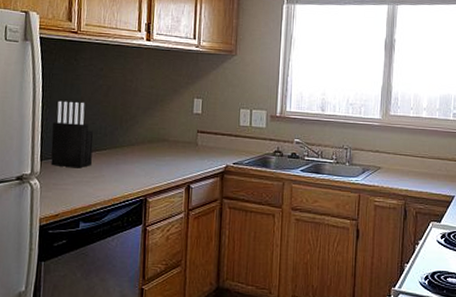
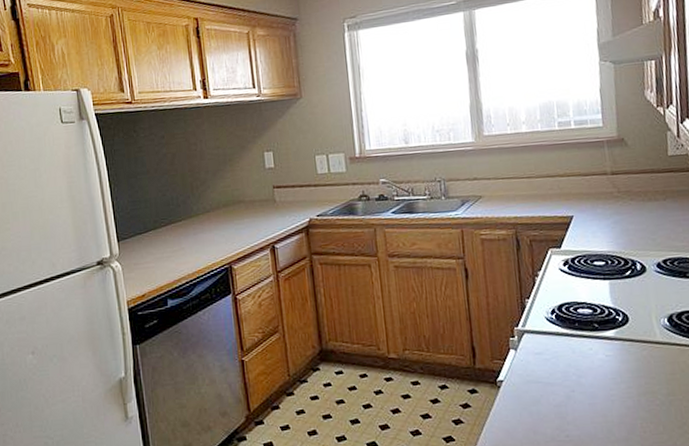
knife block: present [51,100,94,168] -> none [122,175,169,246]

